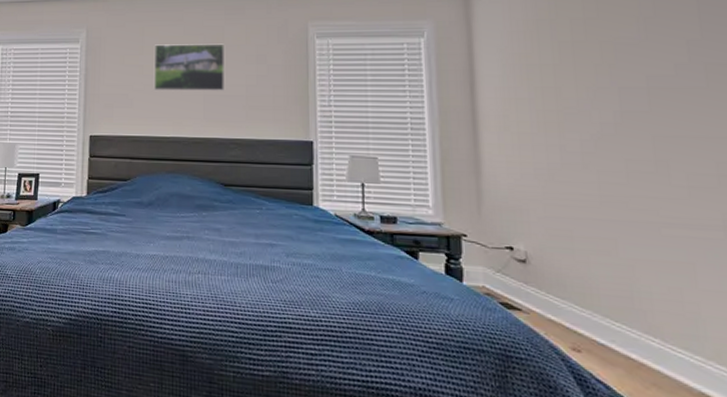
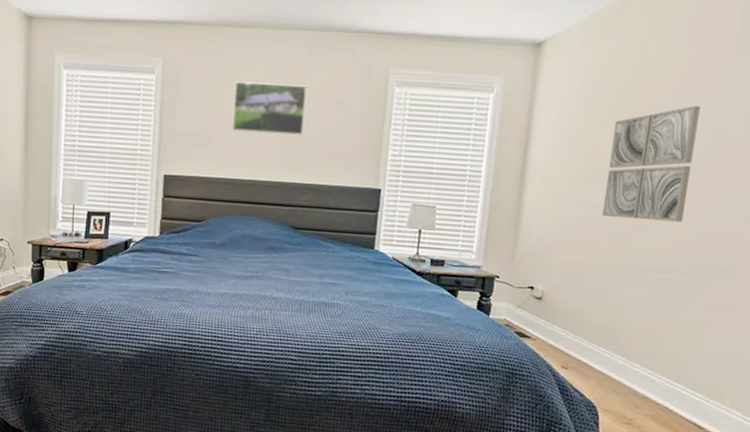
wall art: none [574,35,695,167] -> present [602,106,700,222]

